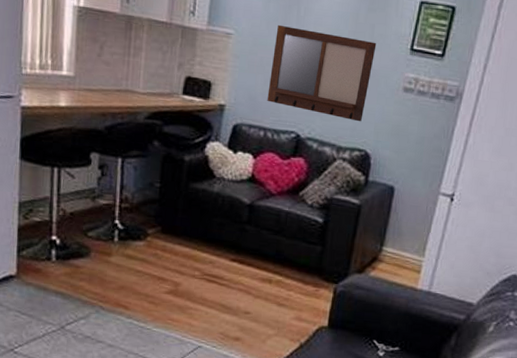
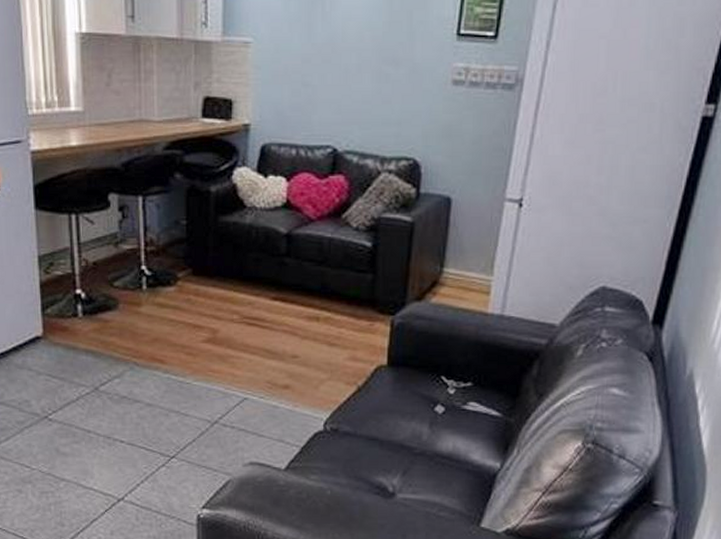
writing board: present [267,24,377,122] -> none [296,25,417,126]

